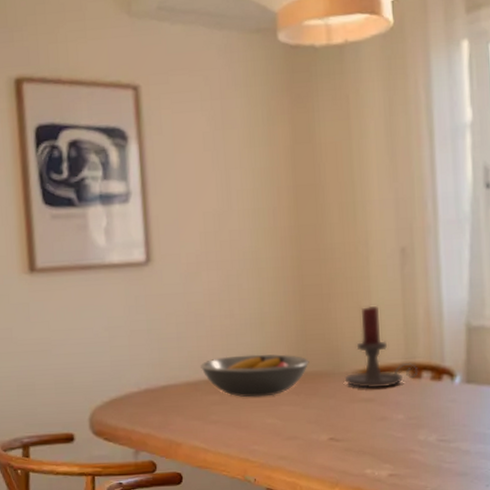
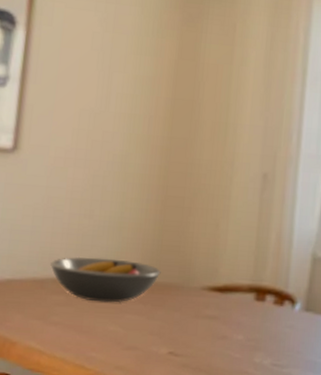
candle holder: present [344,305,419,389] -> none [192,224,264,307]

